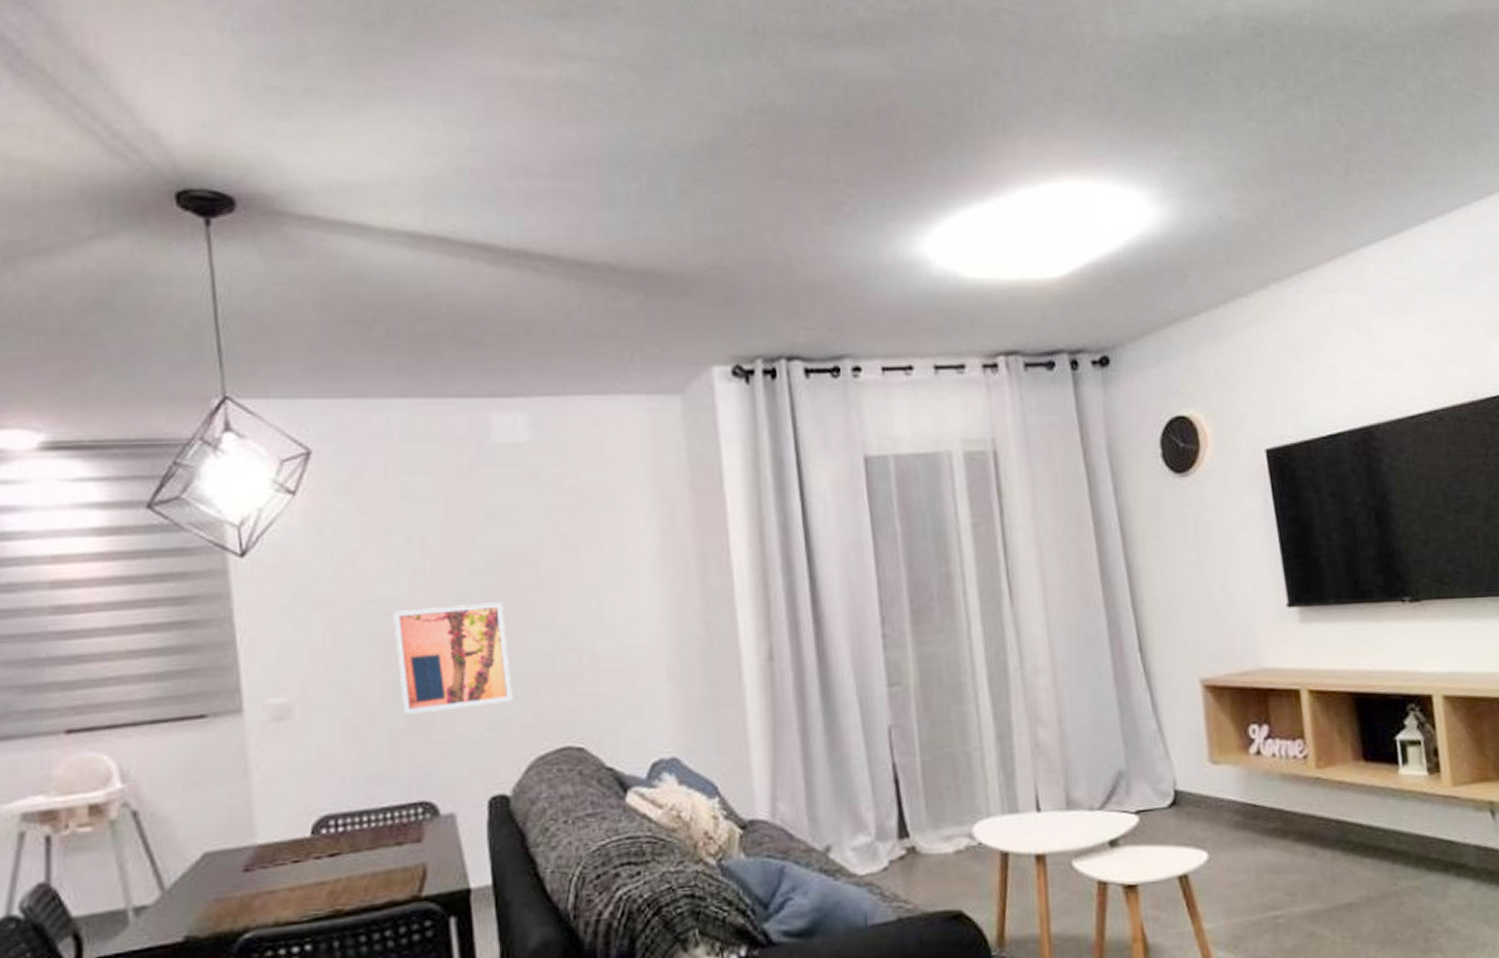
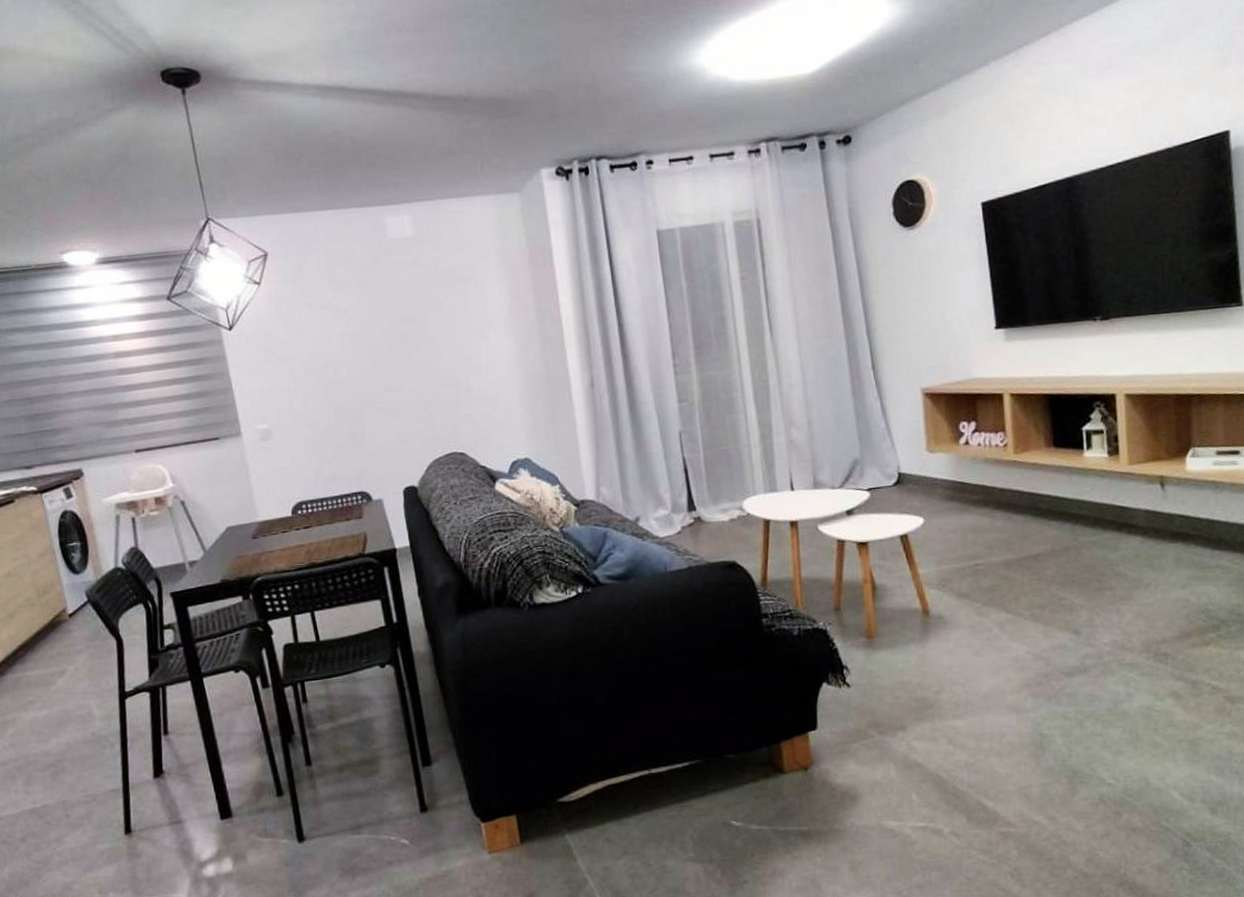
wall art: present [393,602,513,714] -> none [331,353,415,433]

